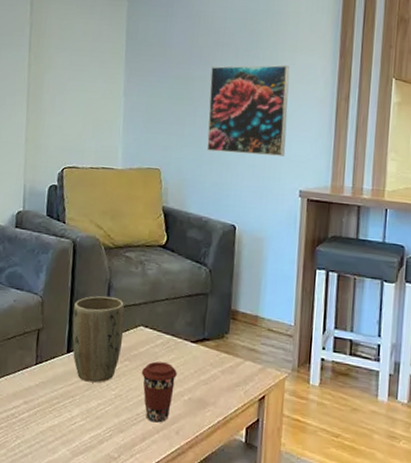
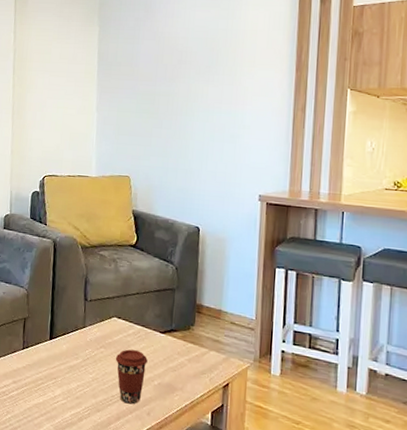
plant pot: present [72,295,125,383] -> none [54,289,100,367]
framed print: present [206,65,290,156] -> none [172,79,249,164]

